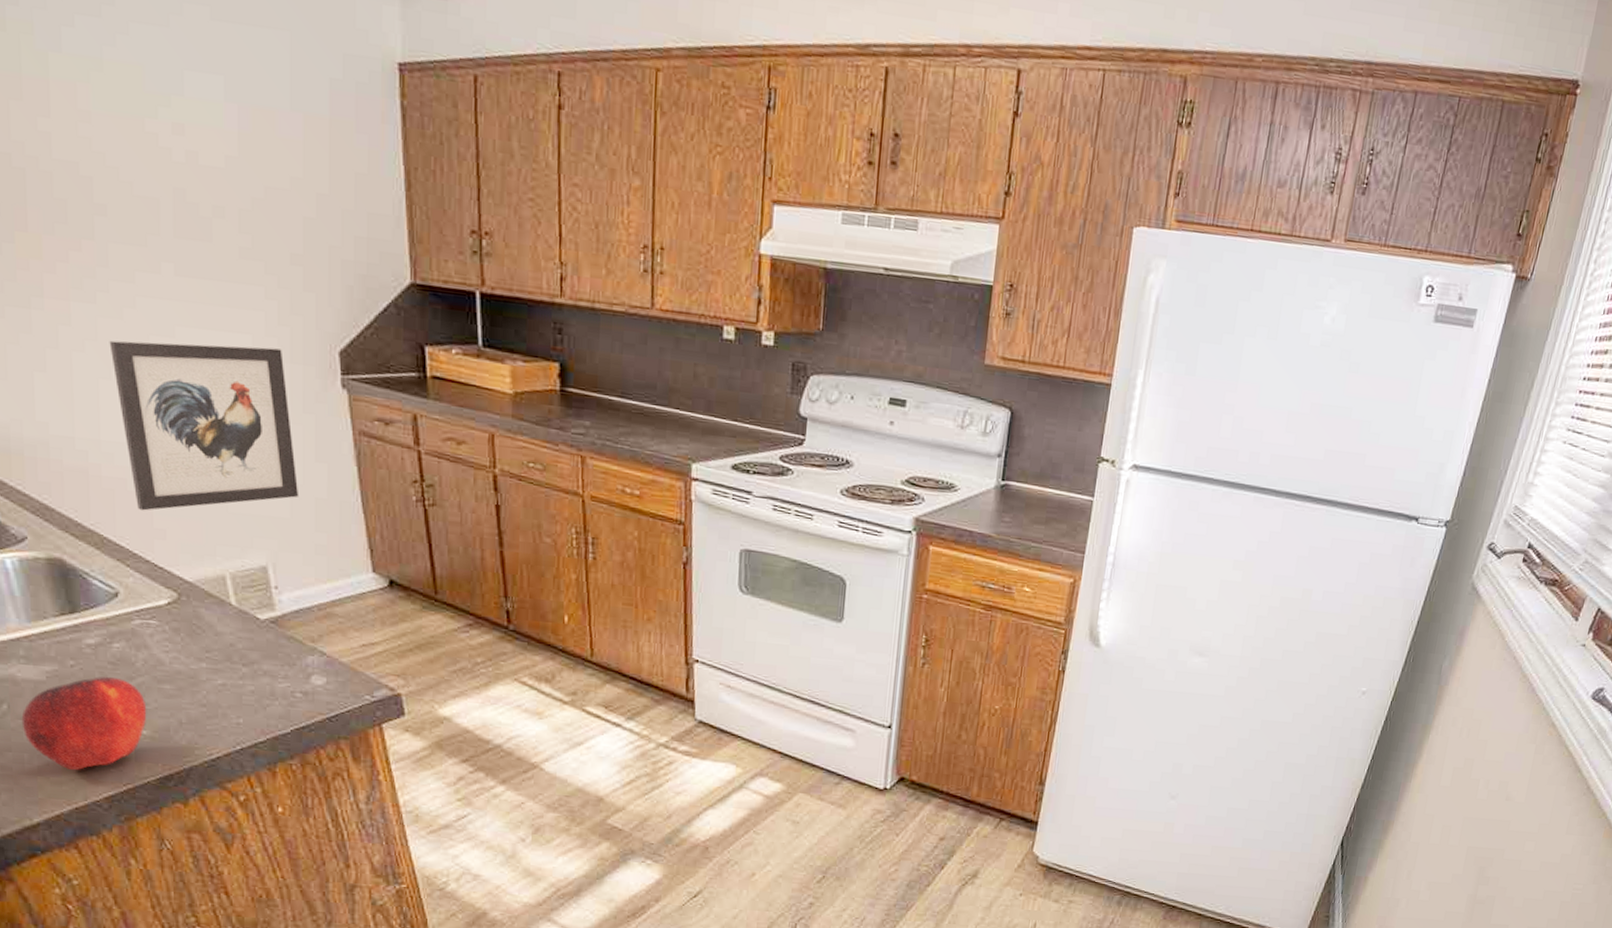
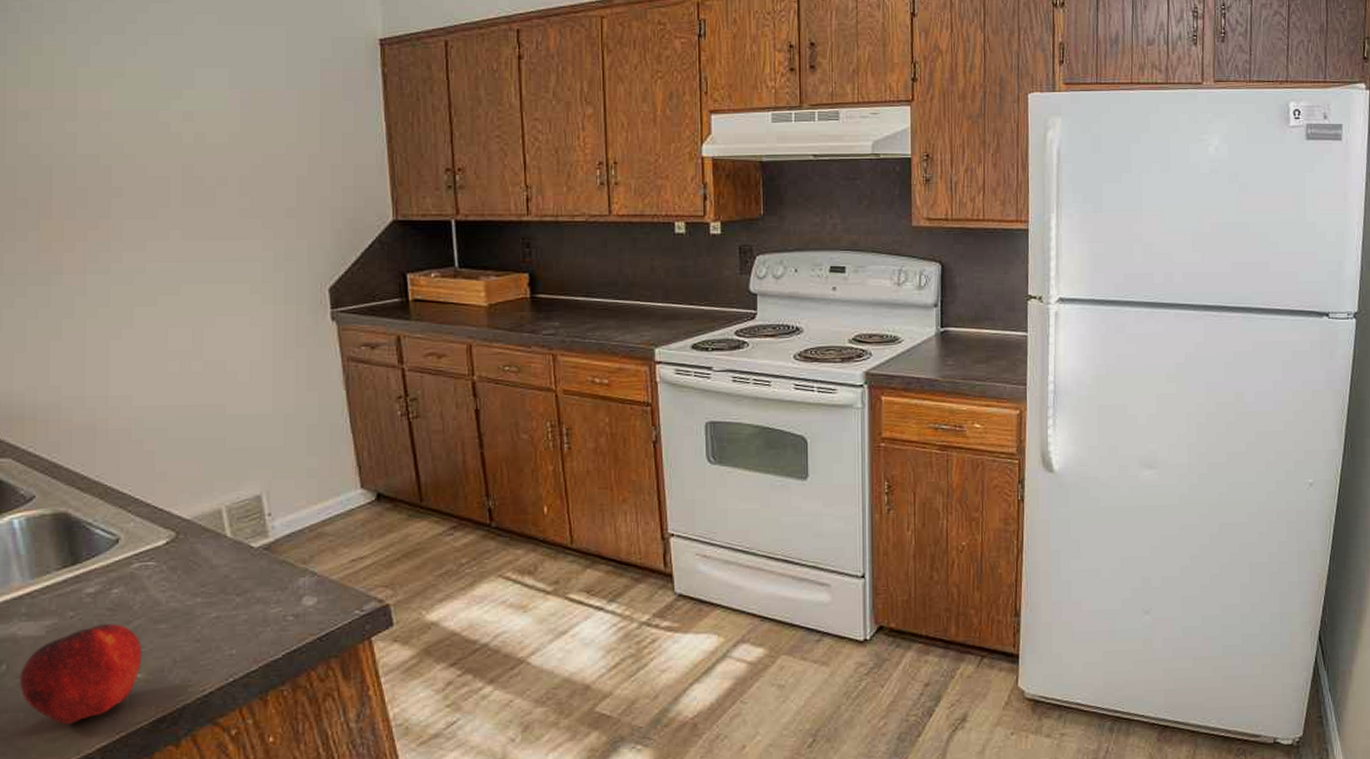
wall art: present [109,340,300,511] -> none [120,293,292,457]

